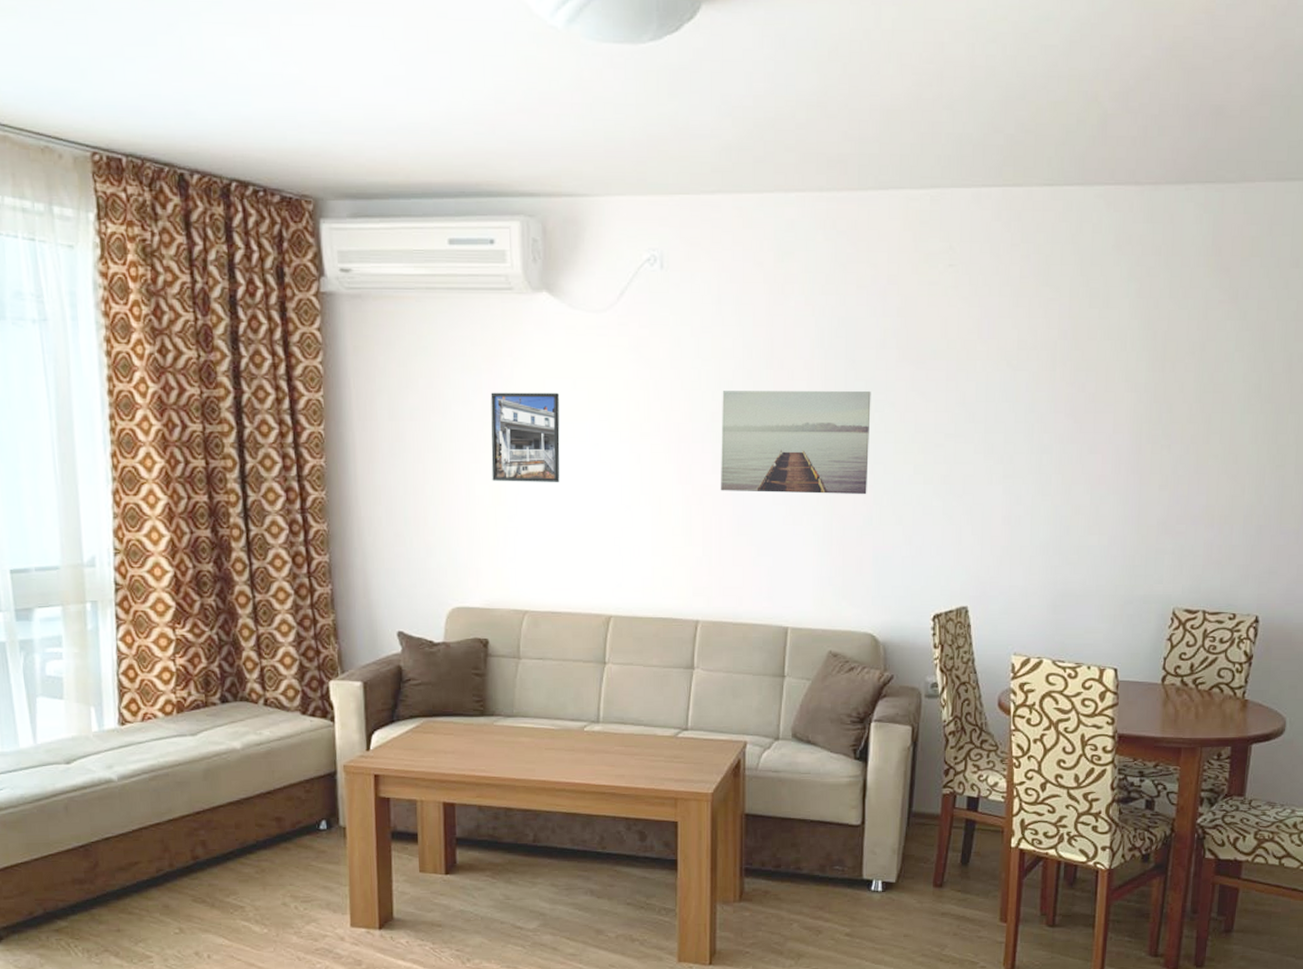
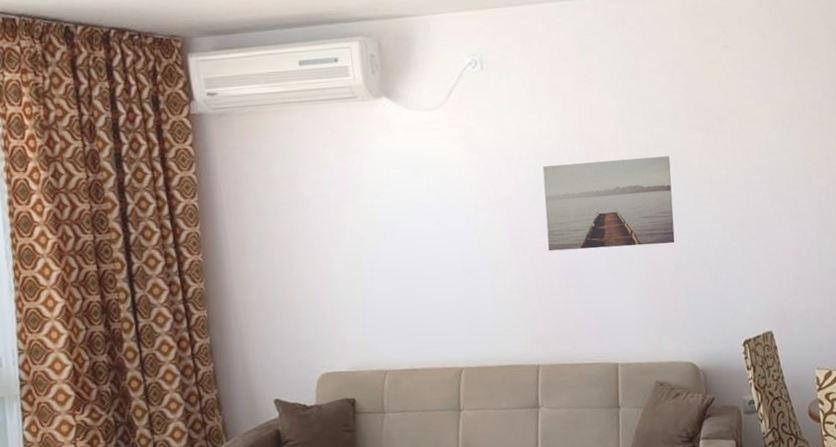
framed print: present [490,392,560,482] -> none [343,180,408,260]

